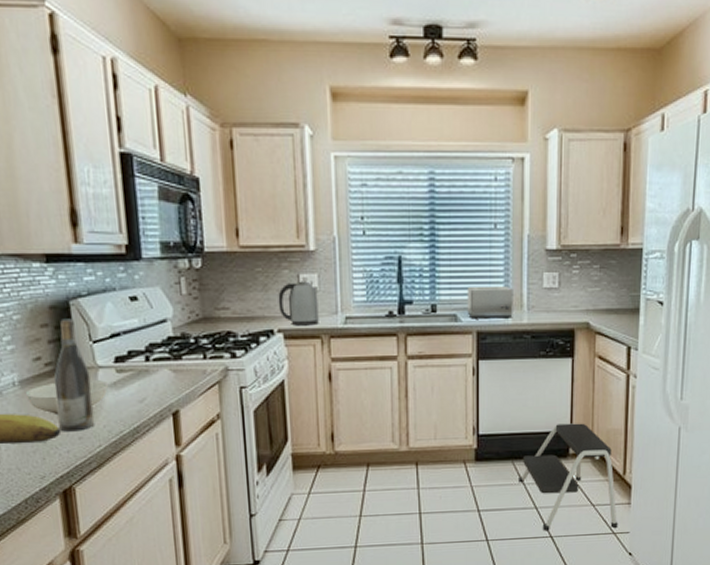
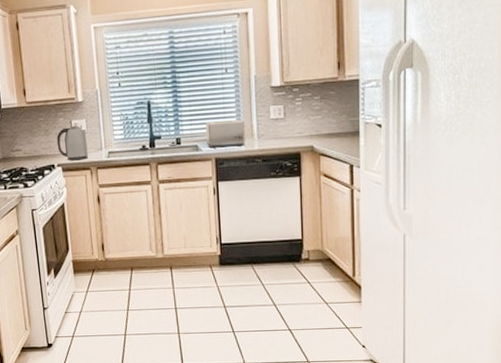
step stool: present [519,423,618,531] -> none [258,232,351,325]

